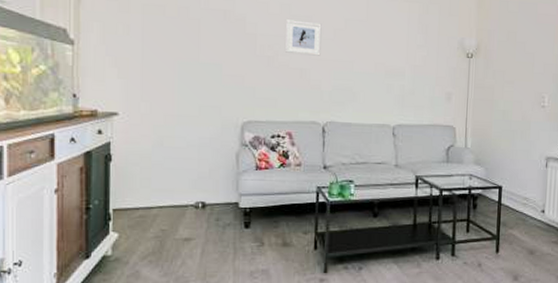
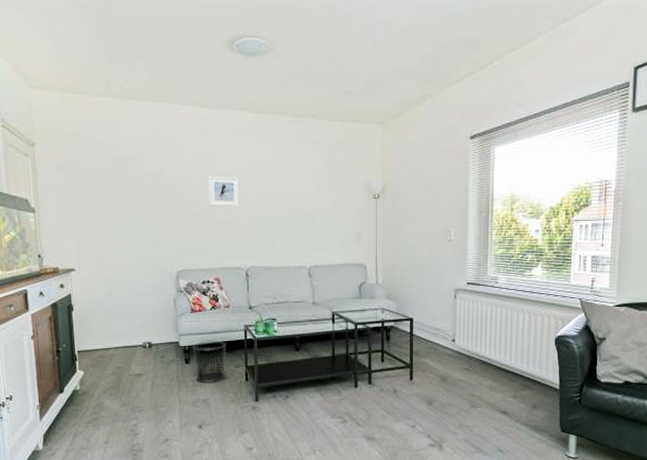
waste bin: none [254,203,294,250] -> present [192,341,226,382]

